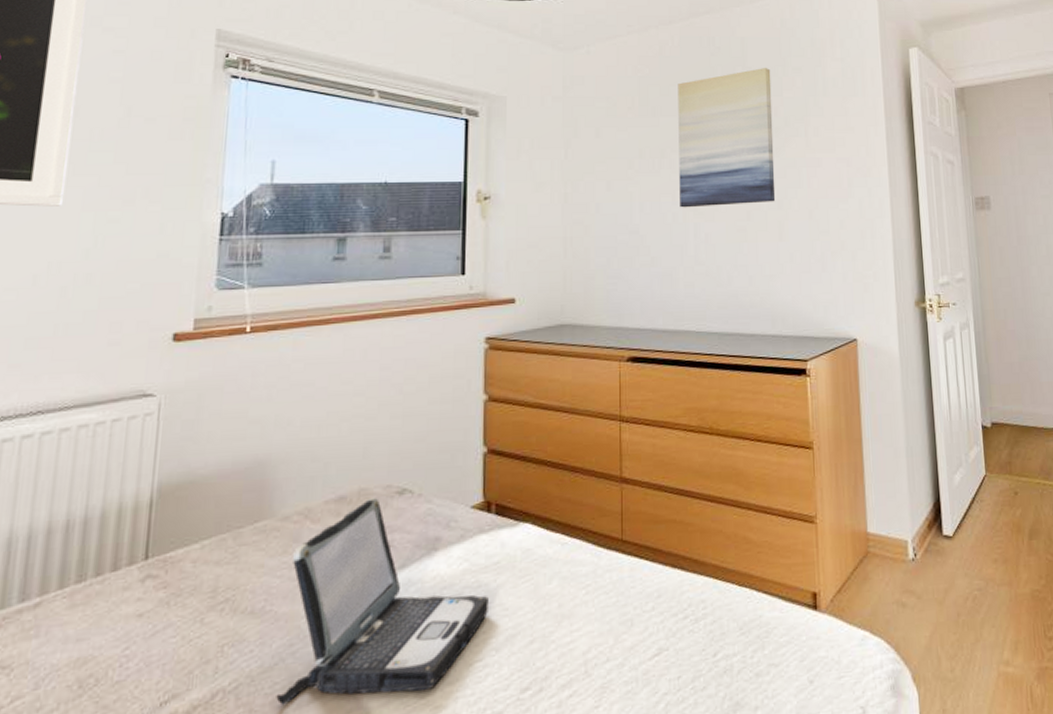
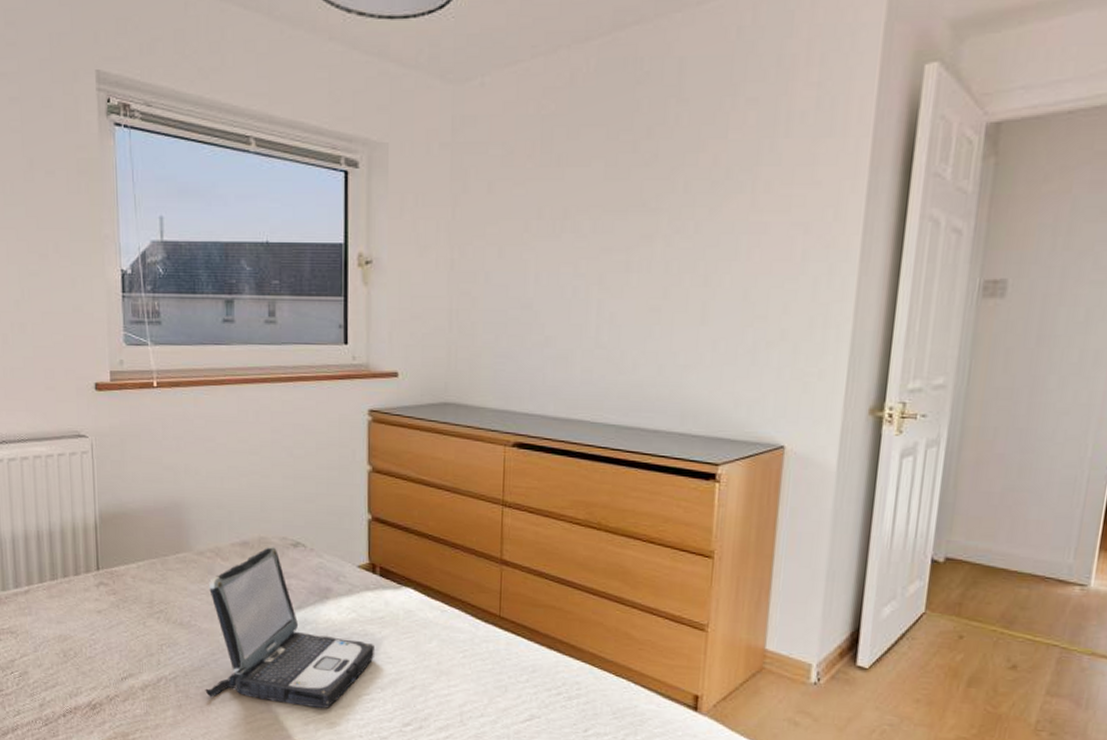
wall art: present [678,68,776,208] -> none [582,99,715,281]

